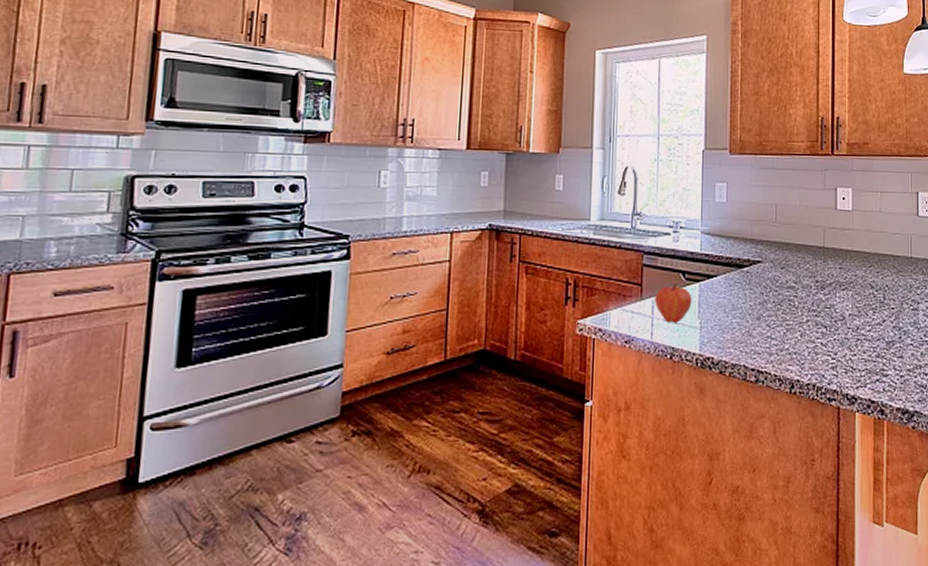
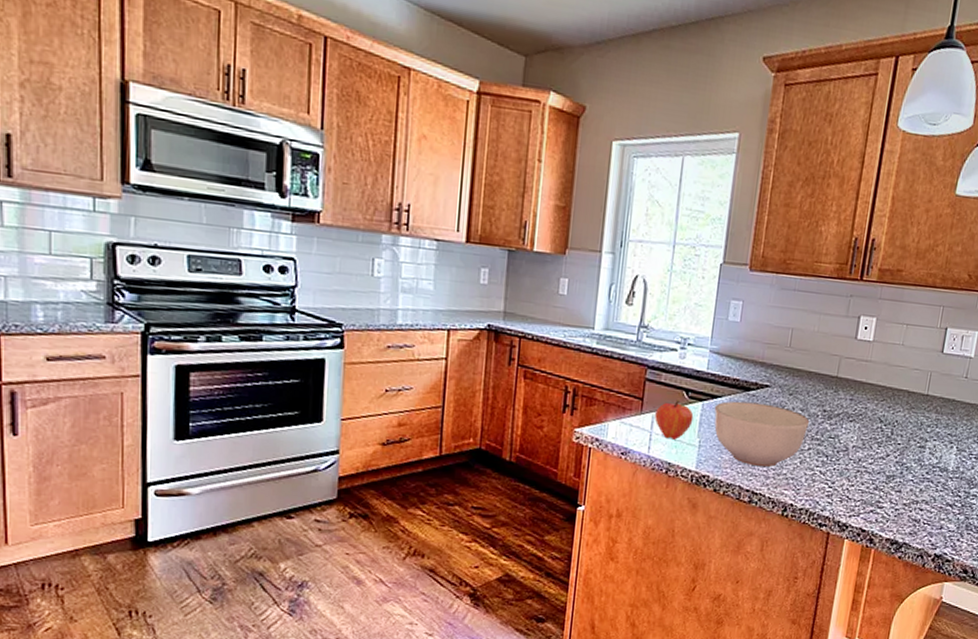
bowl: none [711,279,804,344] -> present [714,401,810,467]

